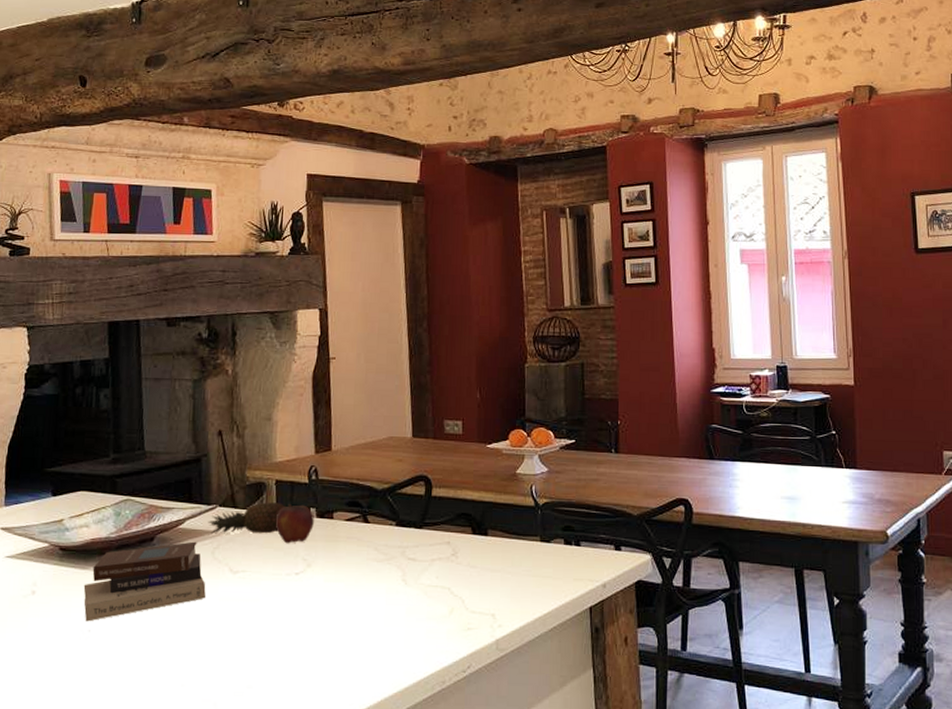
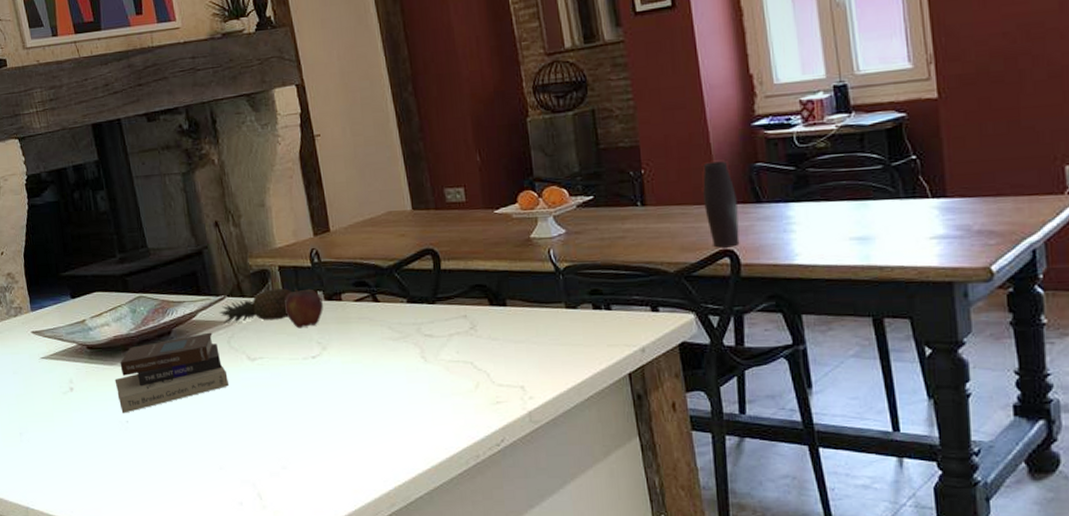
vase: none [667,420,694,497] -> present [703,161,740,248]

